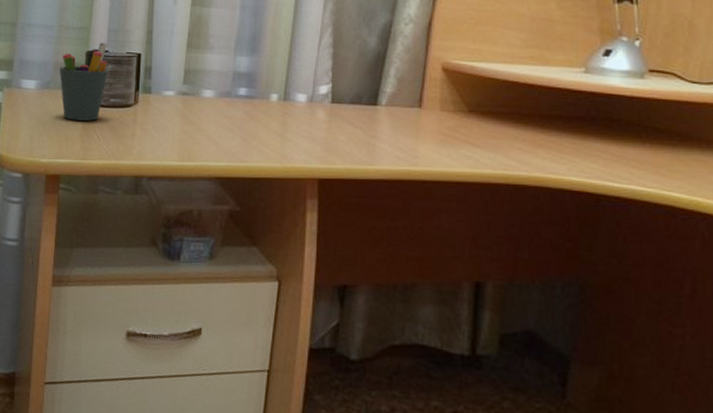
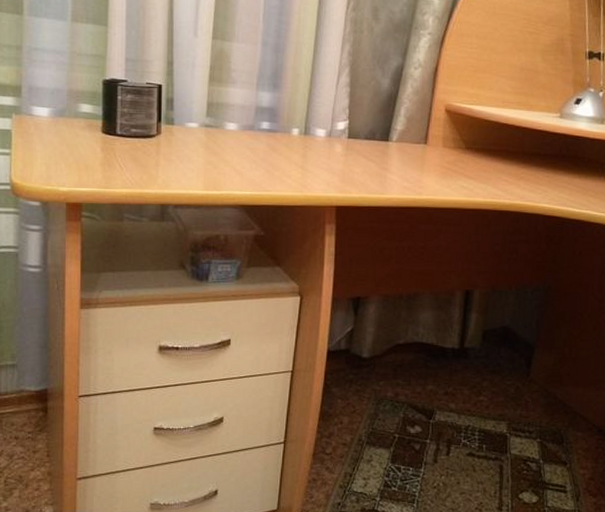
pen holder: present [59,42,109,121] -> none [74,71,128,150]

